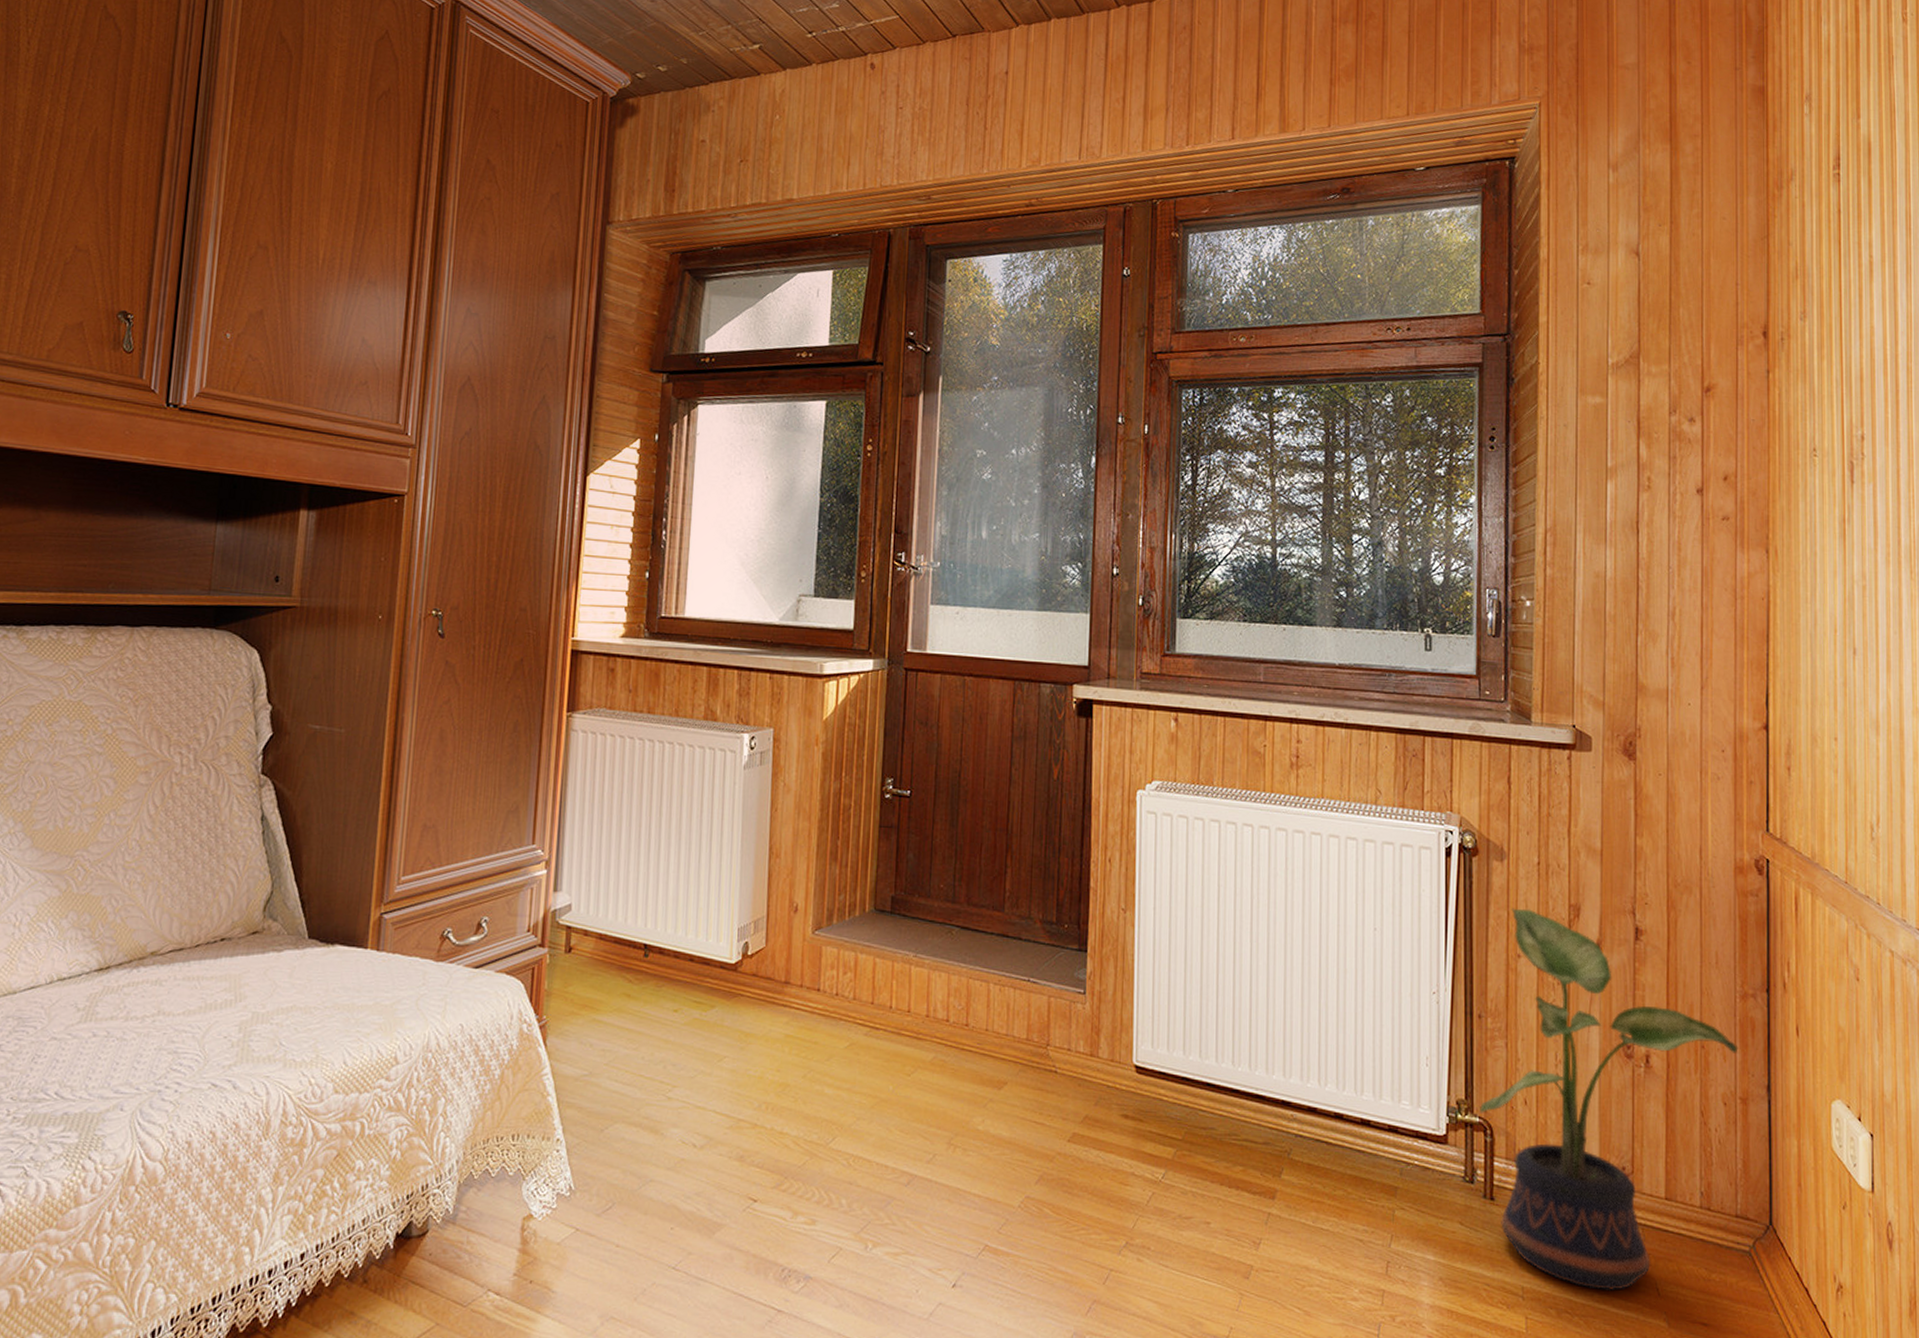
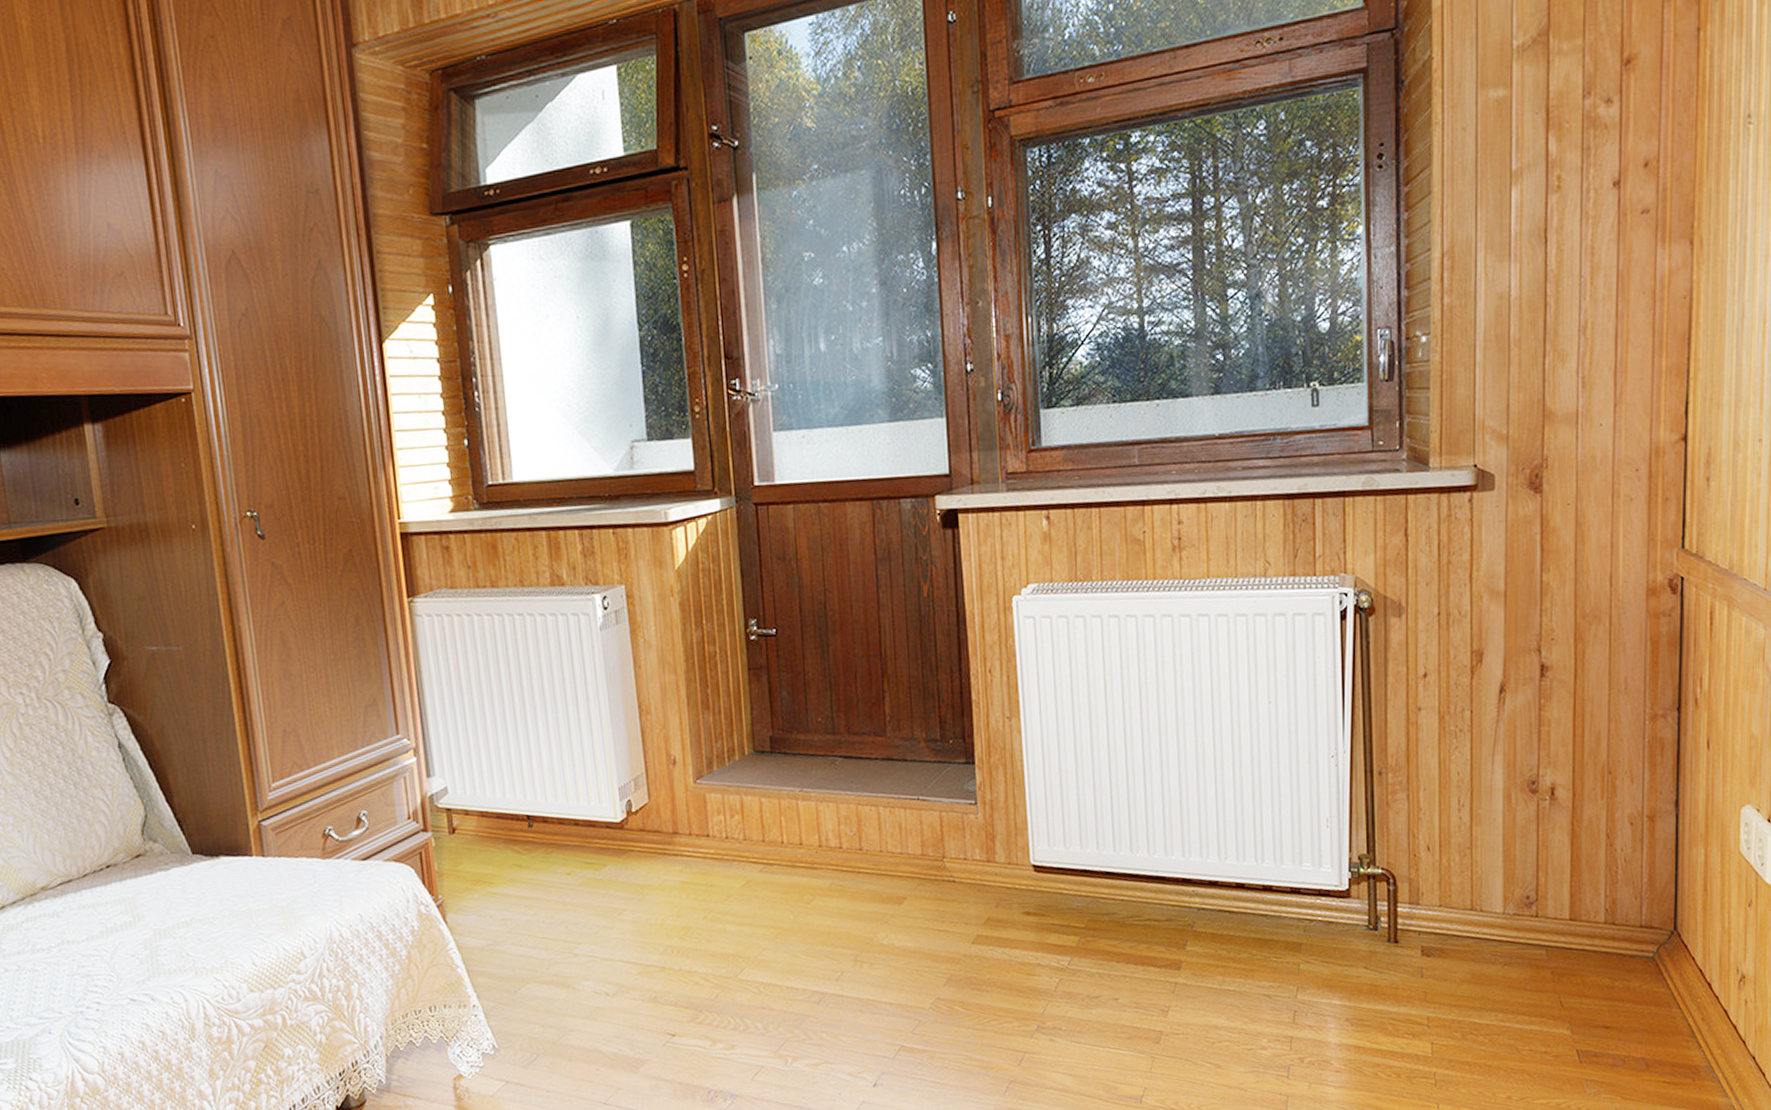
potted plant: present [1480,908,1738,1292] -> none [1382,661,1647,1010]

